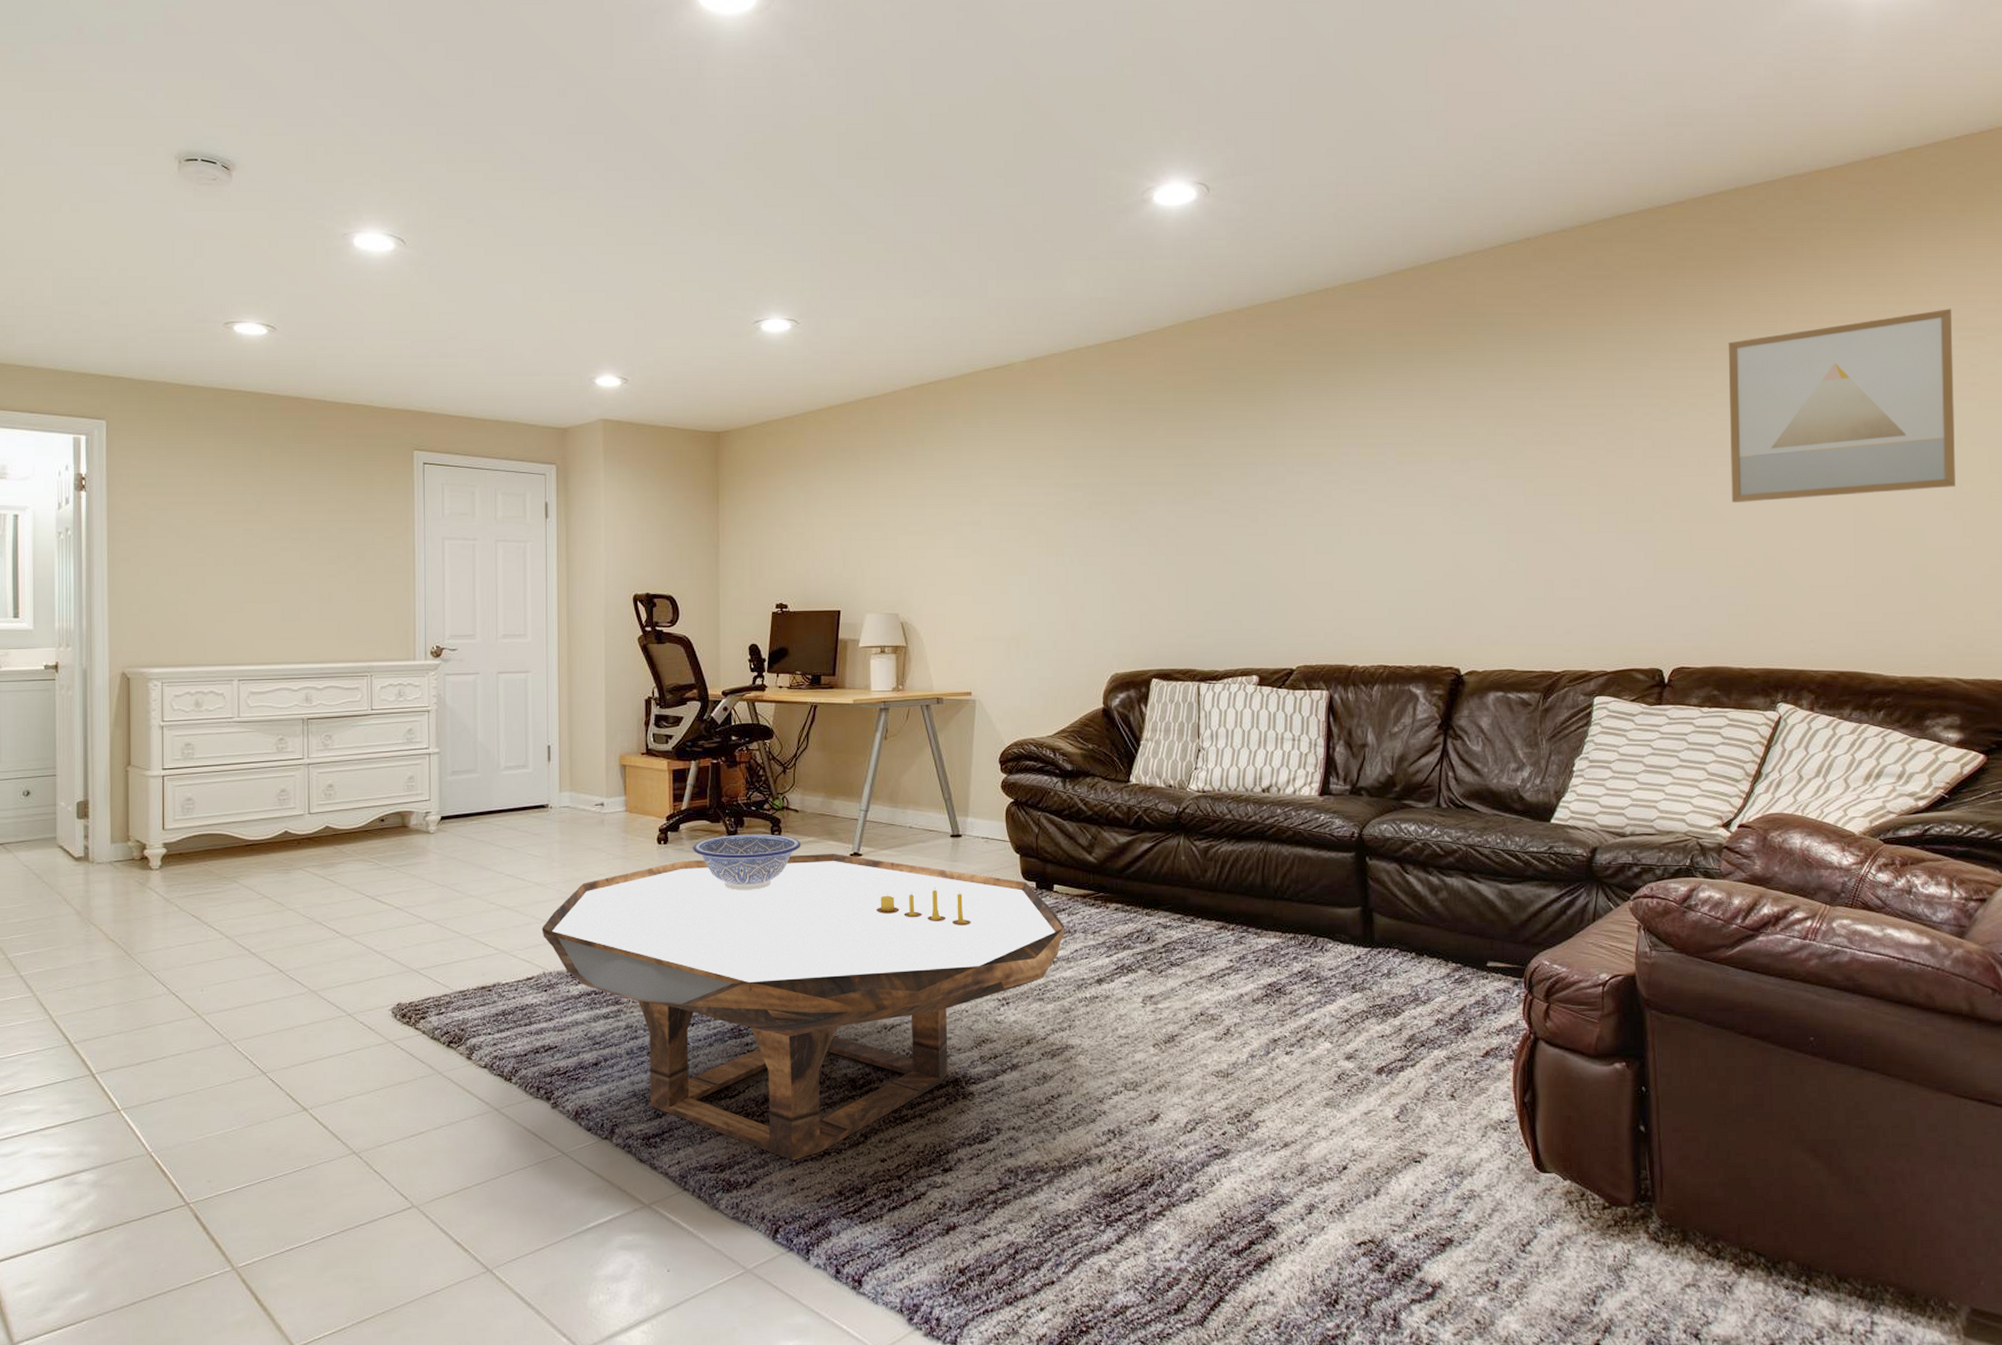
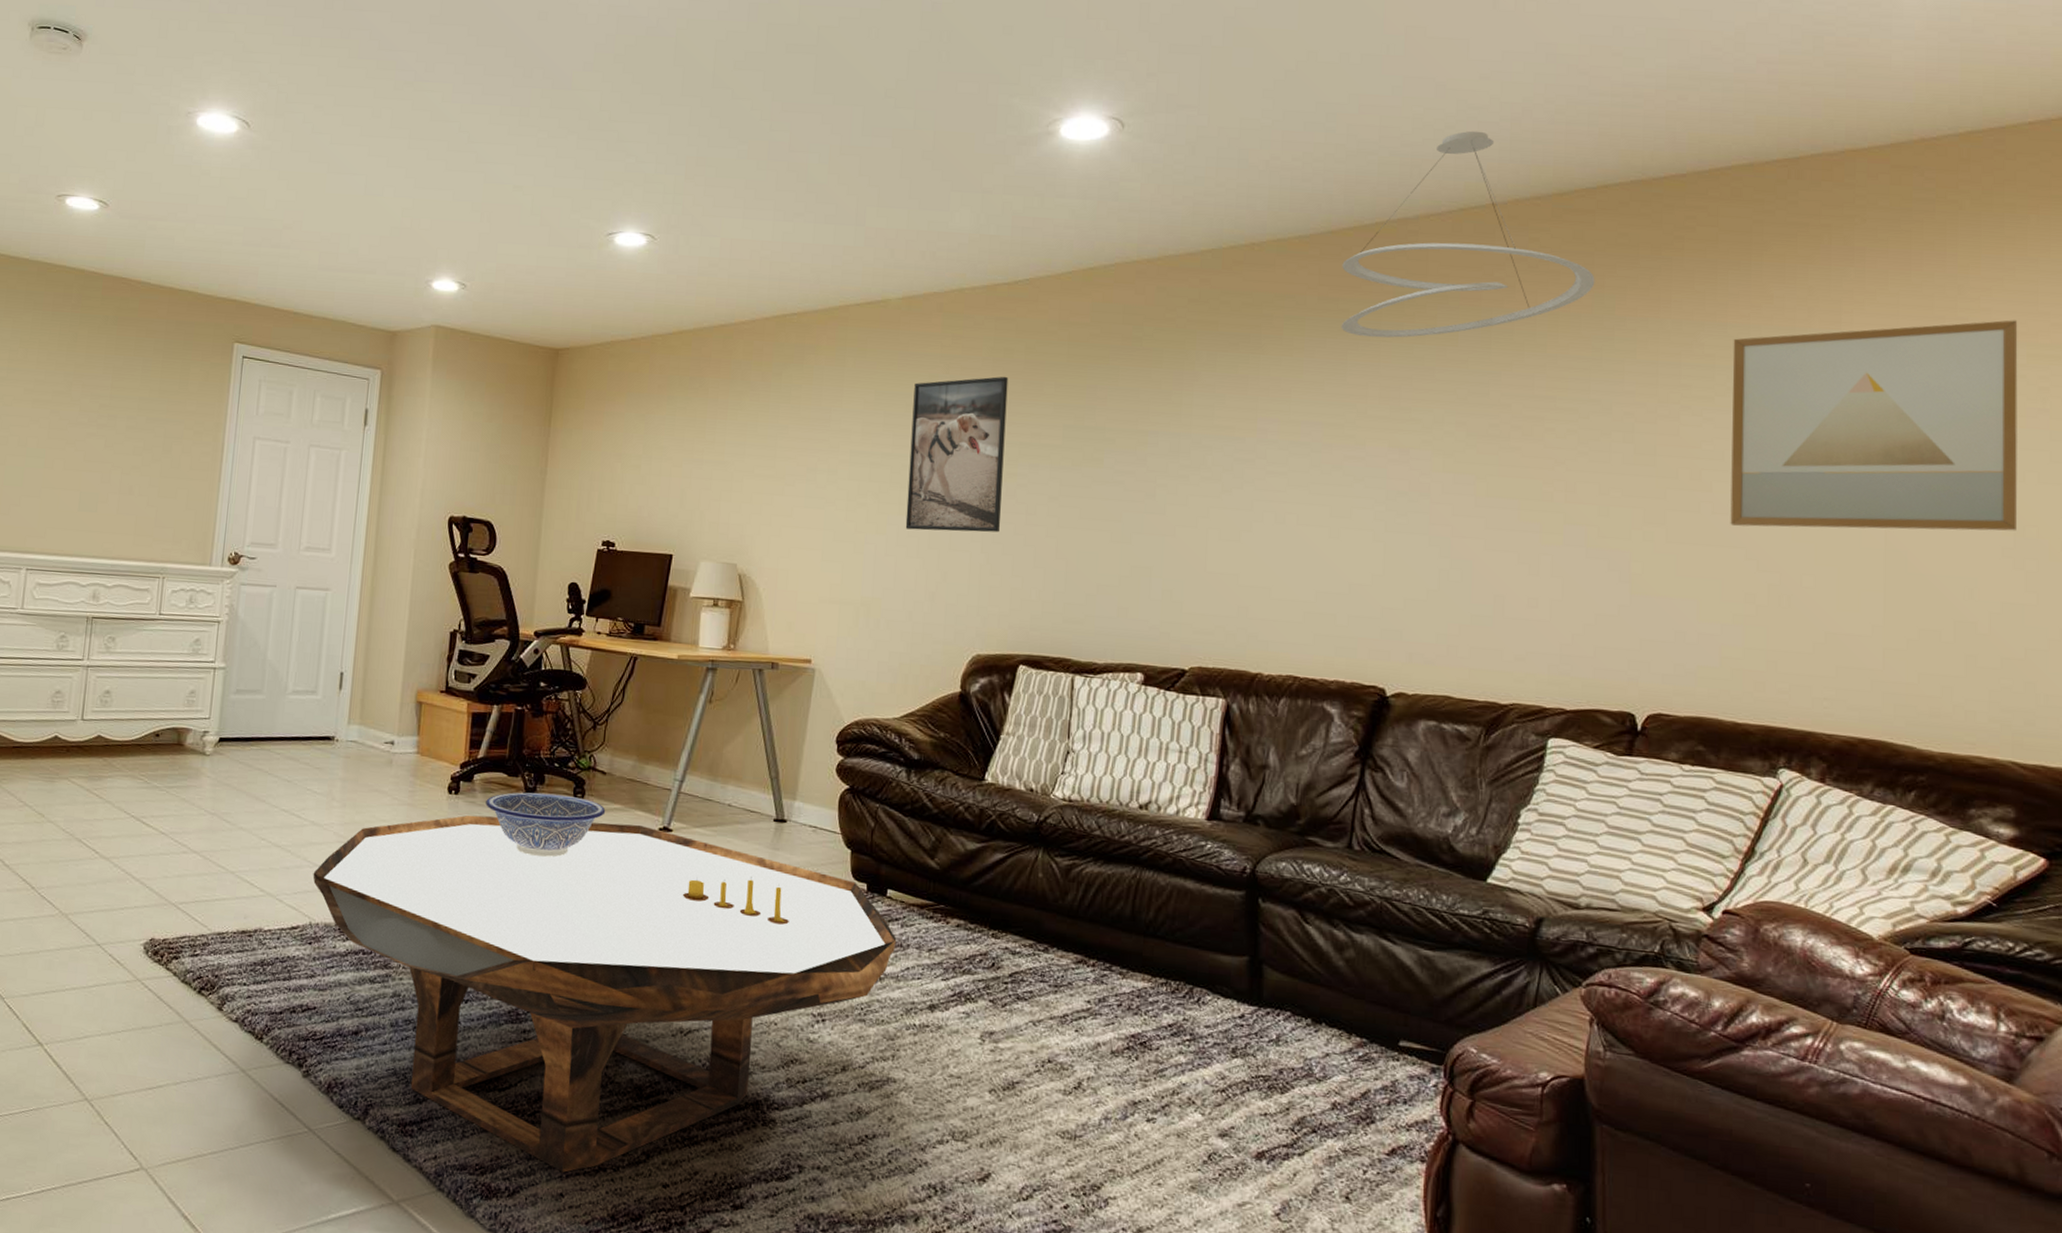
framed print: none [1043,424,1126,569] -> present [905,376,1009,533]
ceiling light fixture: none [1404,174,1614,365] -> present [1341,131,1595,338]

